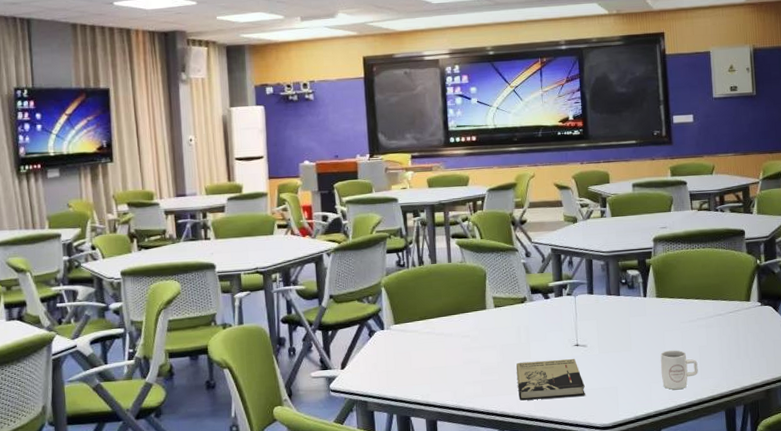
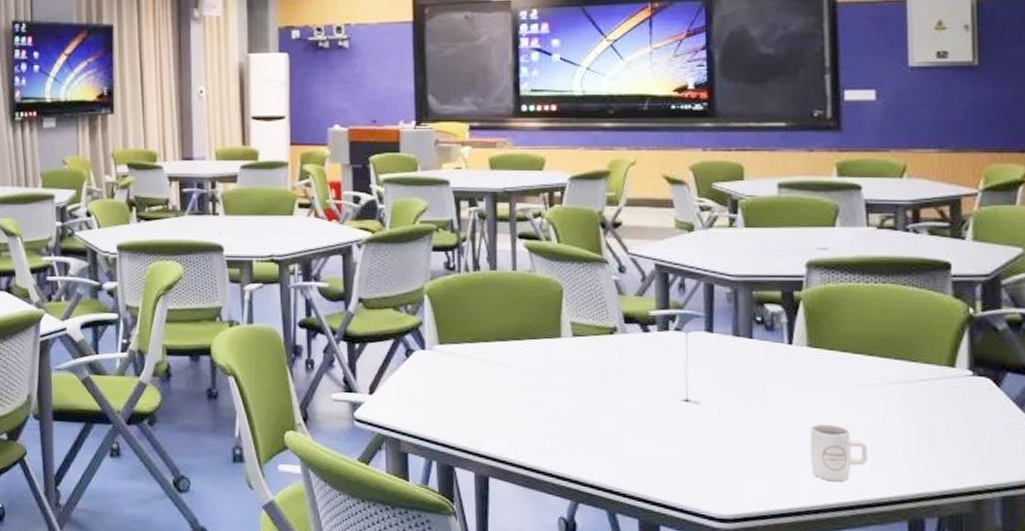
book: present [516,359,585,401] -> none [598,414,696,473]

